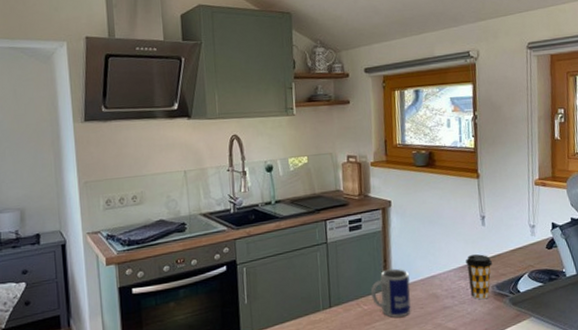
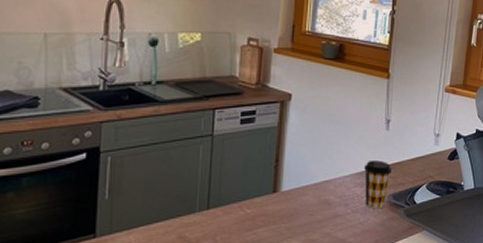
mug: present [370,268,411,318] -> none [256,169,302,224]

